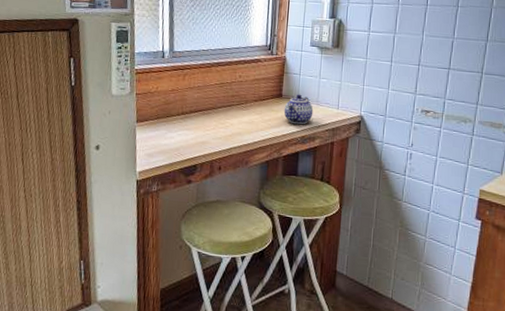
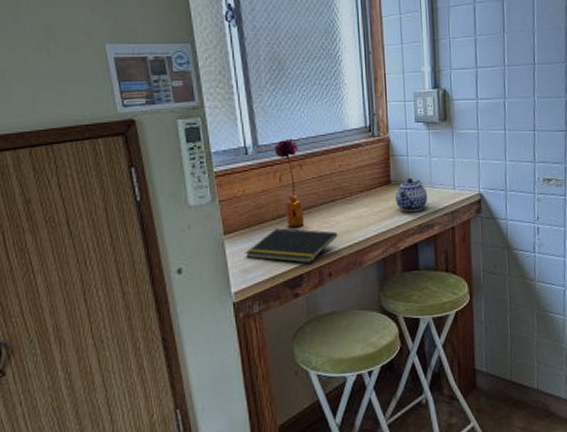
notepad: none [151,123,230,156] -> present [245,228,338,263]
flower: none [186,48,208,125] -> present [274,138,304,228]

